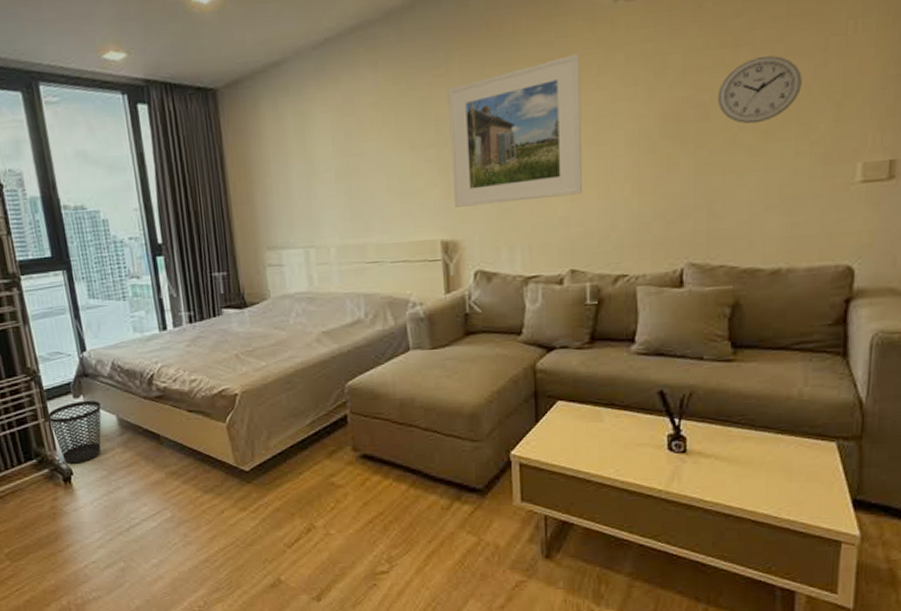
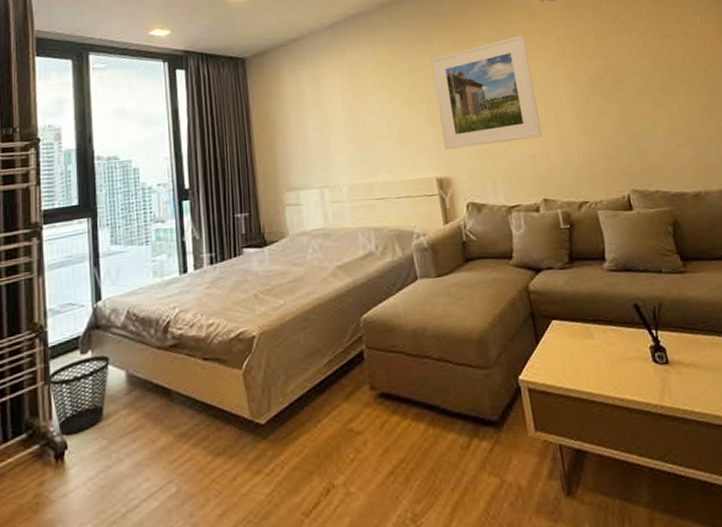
wall clock: present [717,56,802,125] -> none [624,38,679,84]

